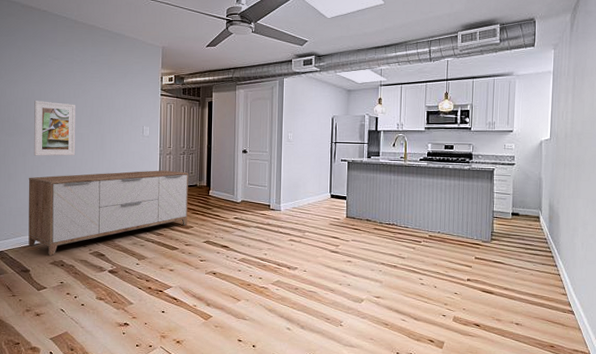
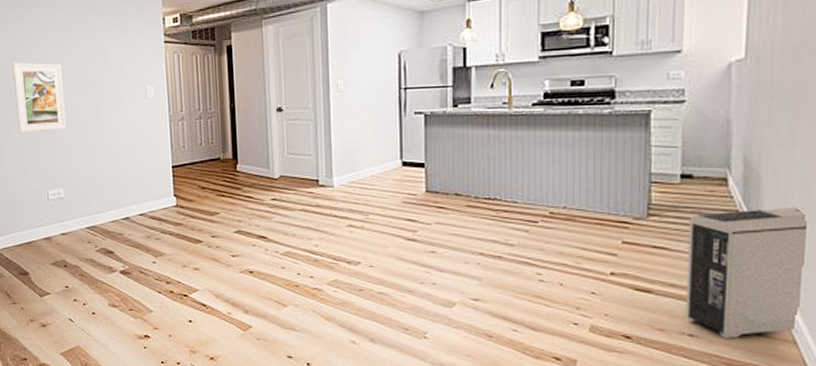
sideboard: present [28,170,188,256] -> none [15,141,212,255]
air purifier: none [514,237,586,327] -> present [685,206,807,340]

